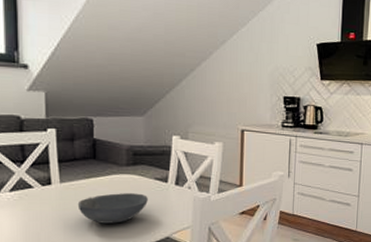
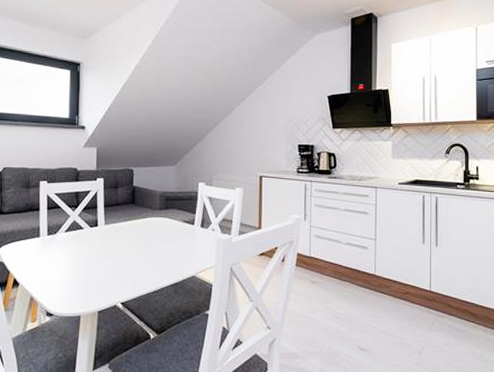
bowl: present [77,193,148,224] -> none [118,234,177,262]

